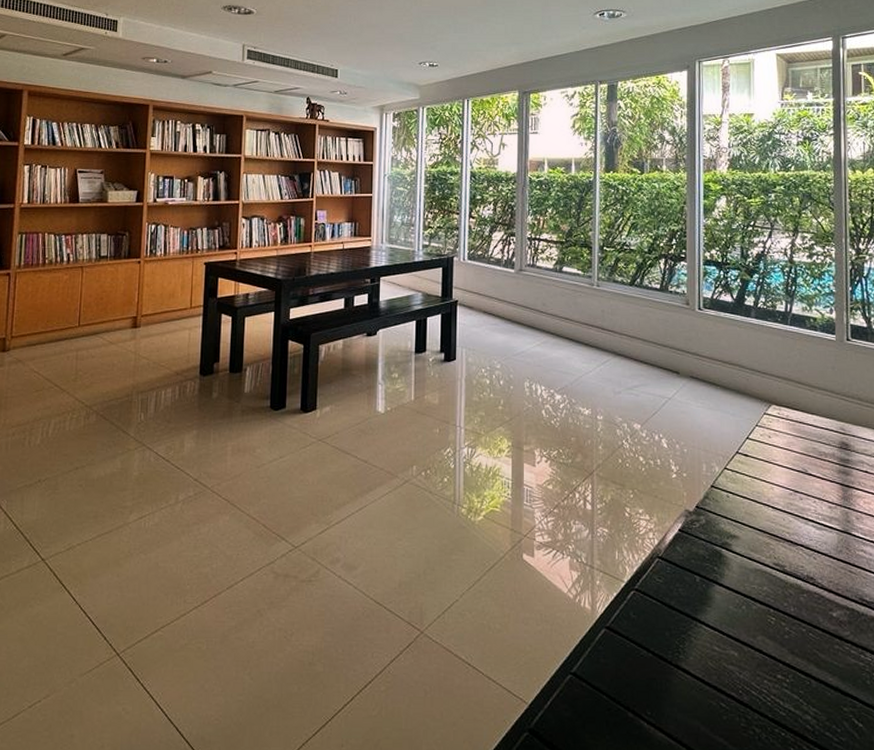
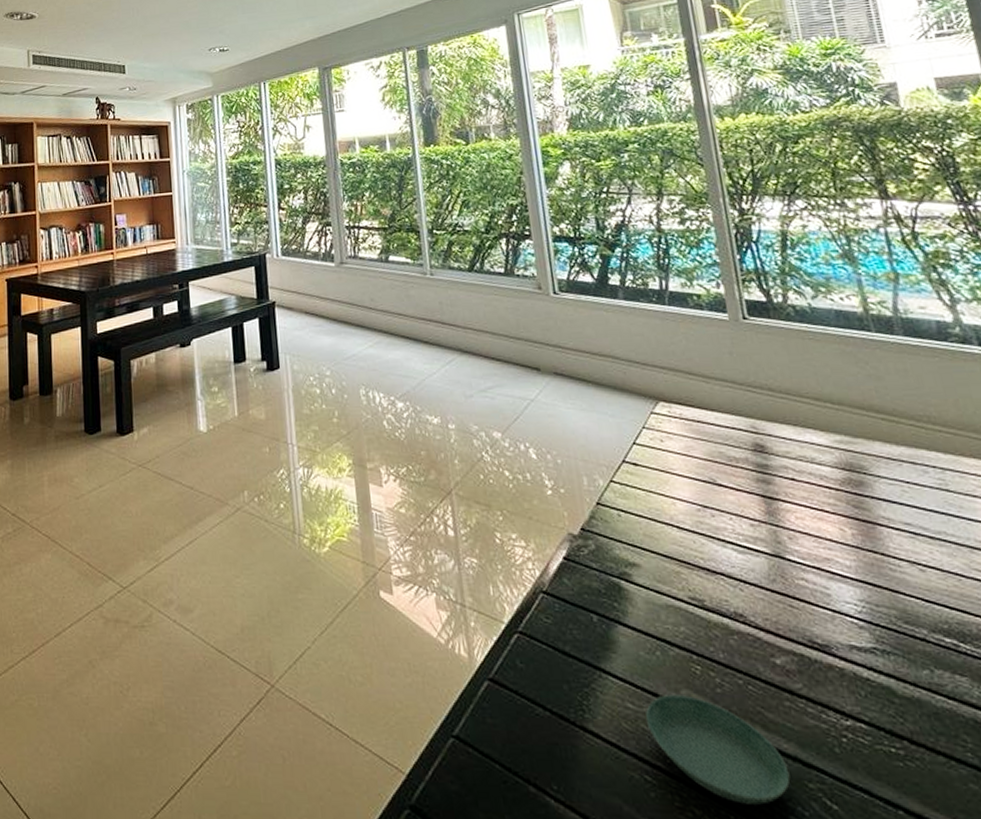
saucer: none [727,640,831,724] -> present [645,695,791,805]

